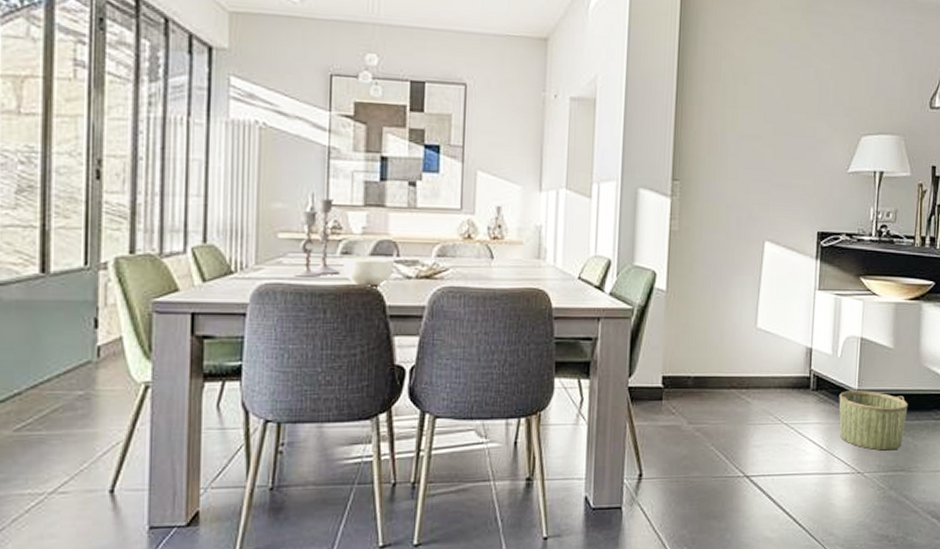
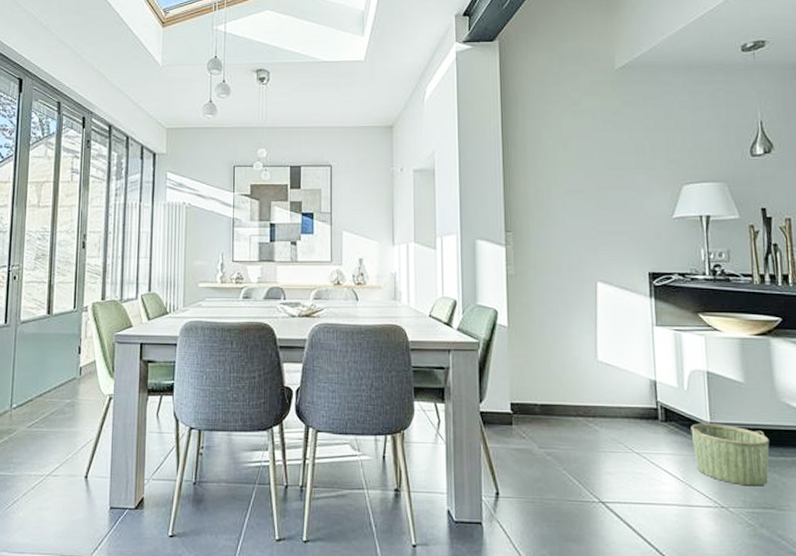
candlestick: present [294,199,340,277] -> none [210,257,242,316]
bowl: present [342,255,395,287] -> none [244,299,283,324]

